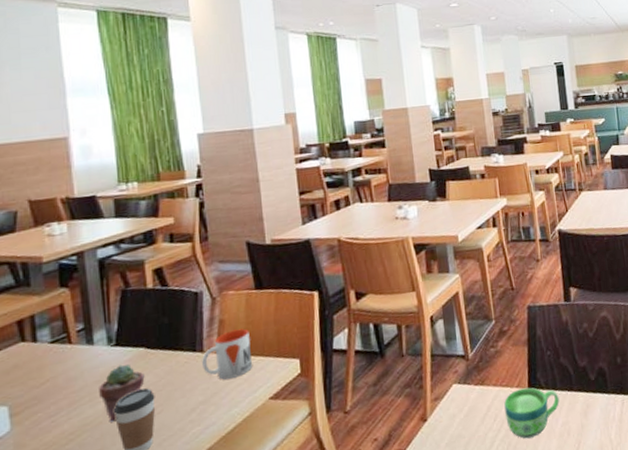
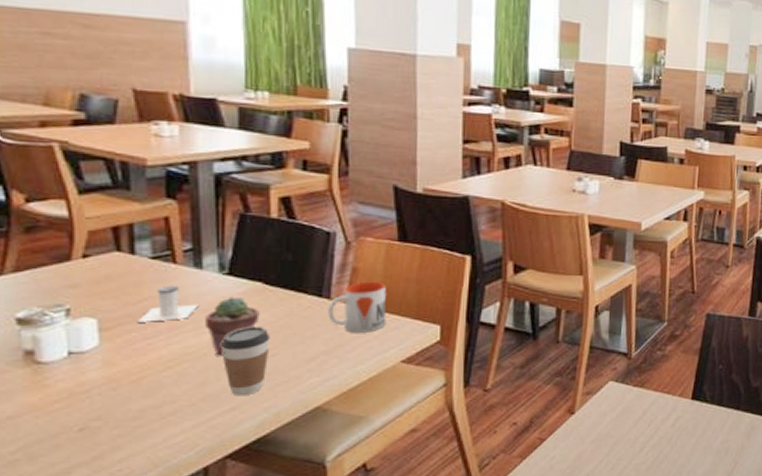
salt shaker: none [42,363,92,403] -> present [138,285,198,322]
cup: present [504,387,560,439] -> none [661,398,723,450]

